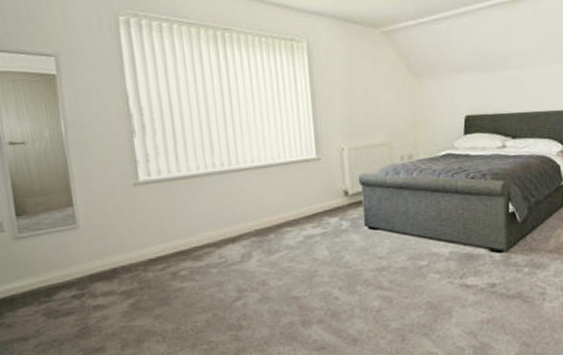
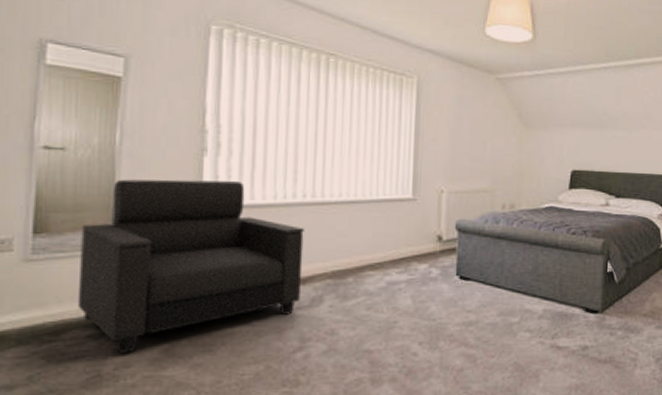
armchair: none [50,157,232,309] -> present [77,179,304,353]

